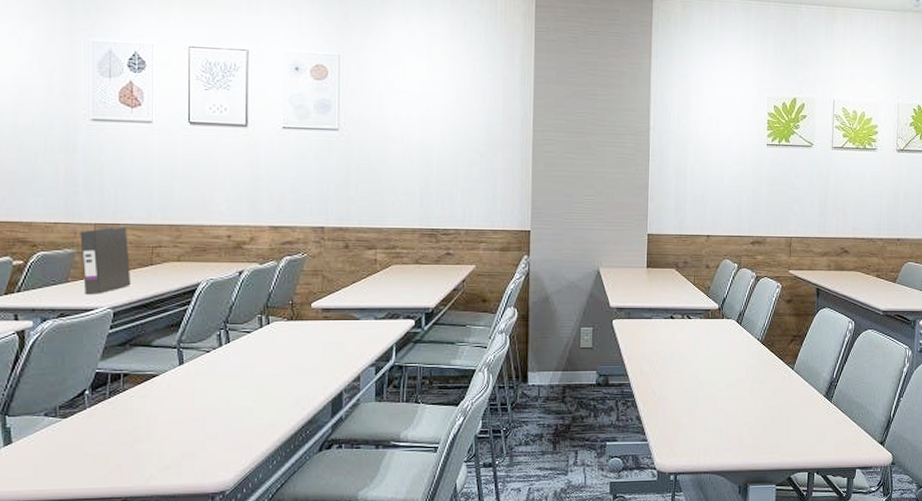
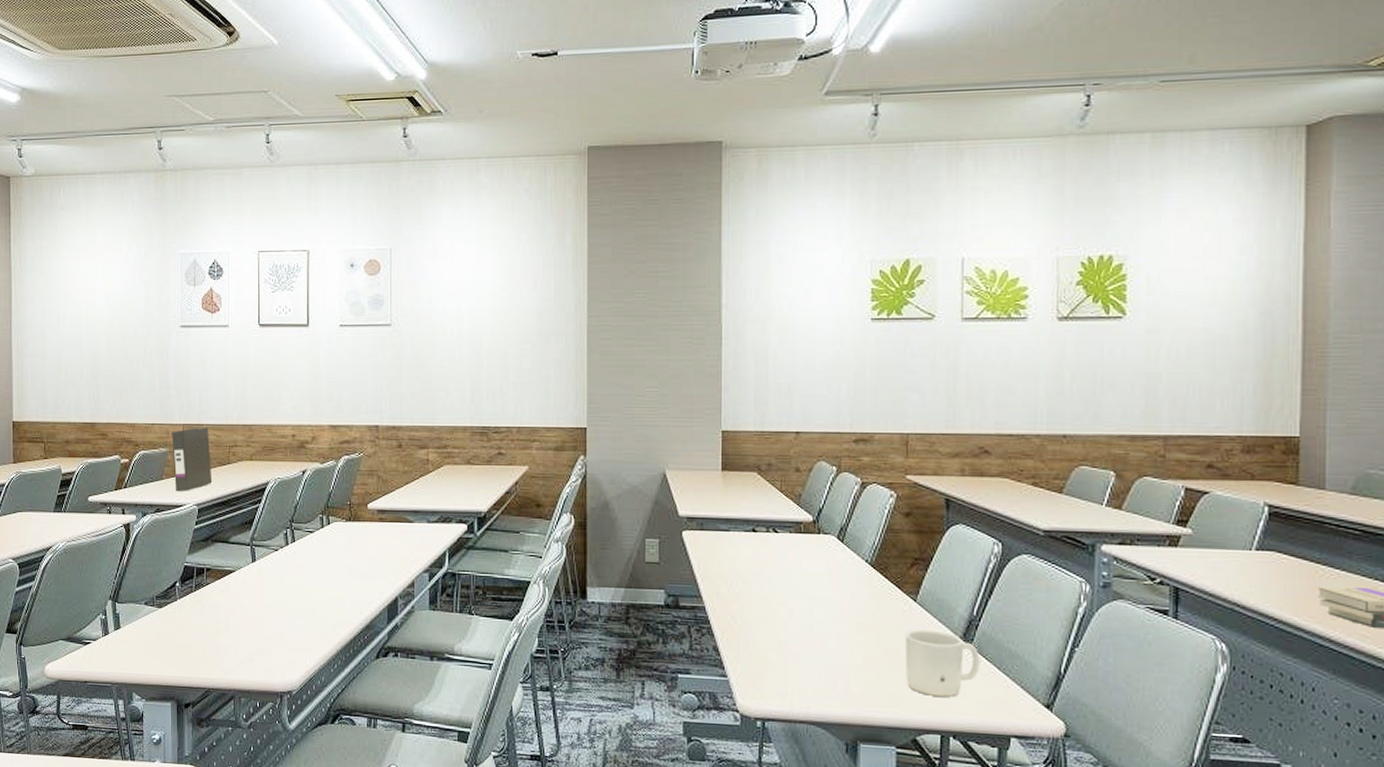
mug: none [784,391,837,442] -> present [904,629,980,697]

